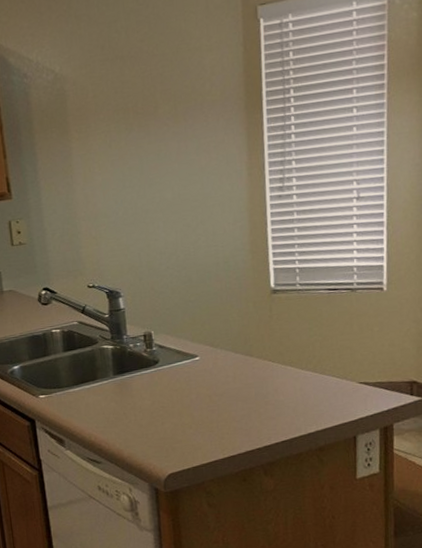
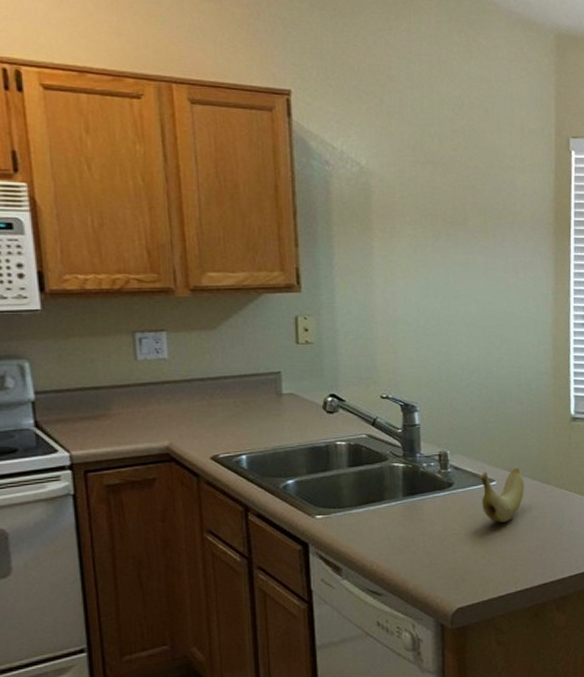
banana: none [183,343,228,395] -> present [479,468,525,523]

